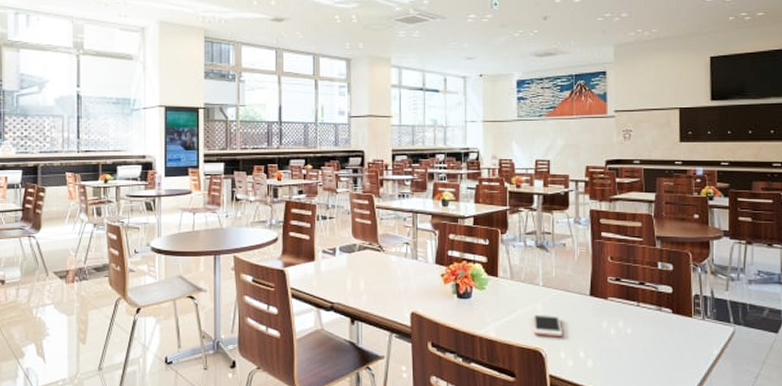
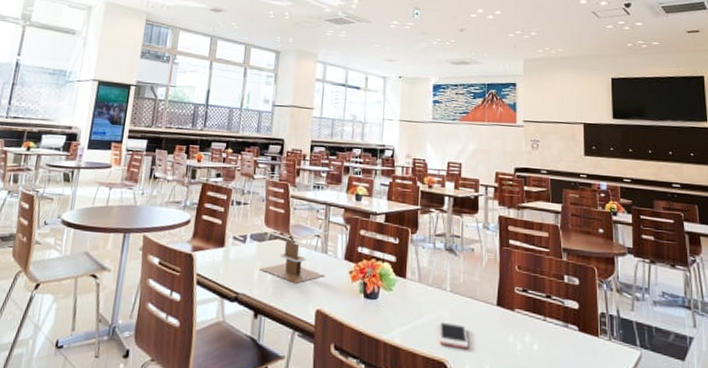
napkin holder: none [352,249,416,289] -> present [260,239,324,283]

